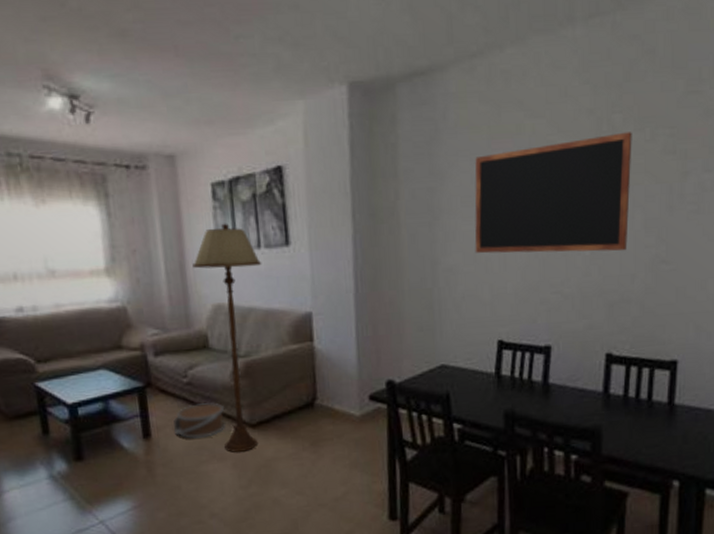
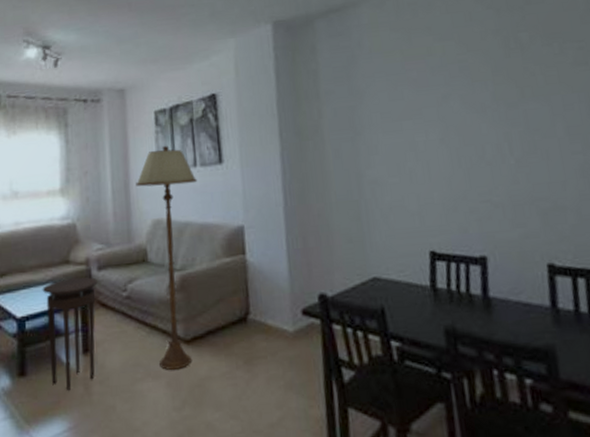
stool: none [93,363,158,473] -> present [42,277,99,390]
basket: present [173,403,226,439] -> none [111,317,161,355]
chalkboard: present [474,132,632,254] -> none [391,47,553,165]

